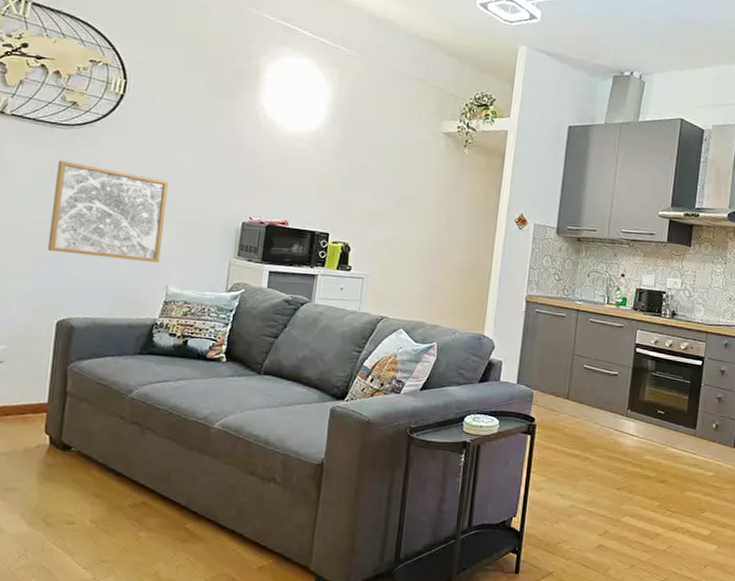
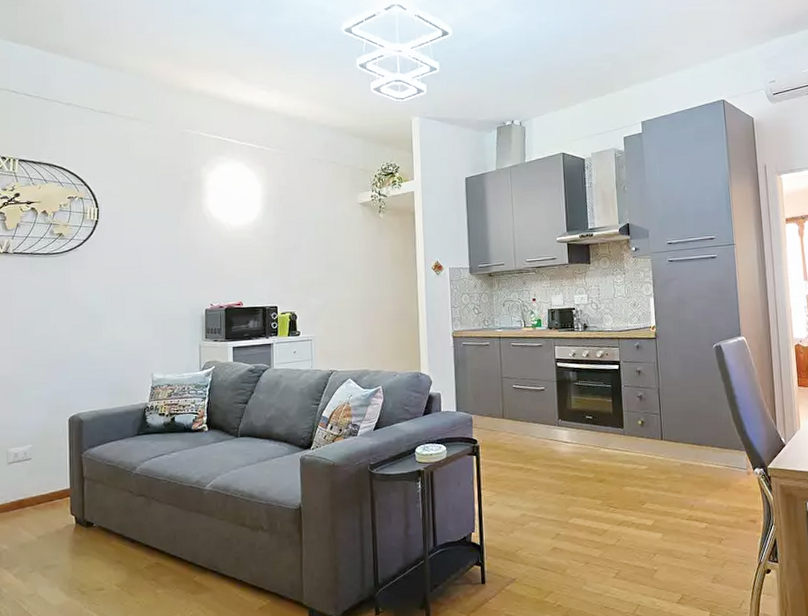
wall art: present [47,160,169,263] -> none [54,283,143,360]

